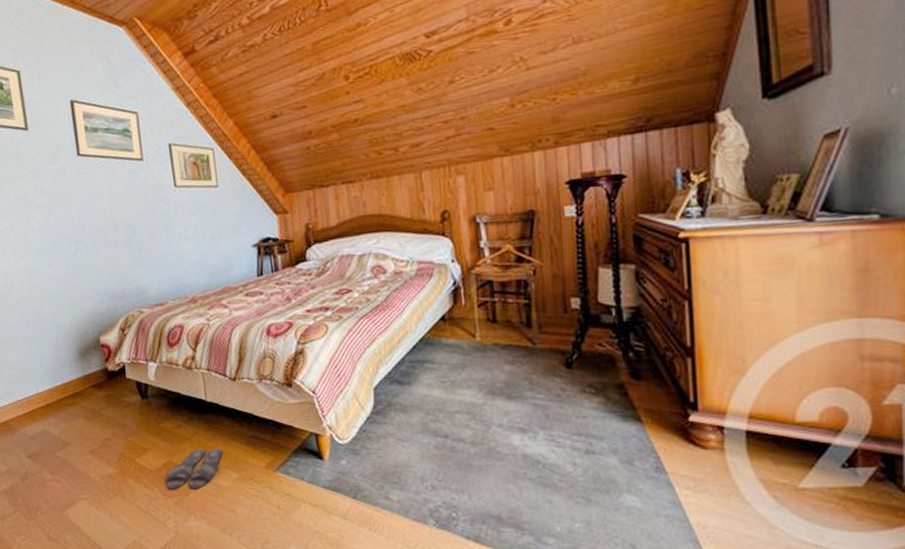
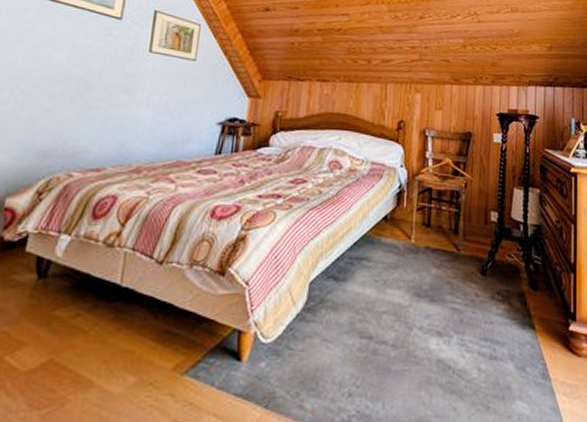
slippers: present [165,448,223,490] -> none [36,344,125,399]

